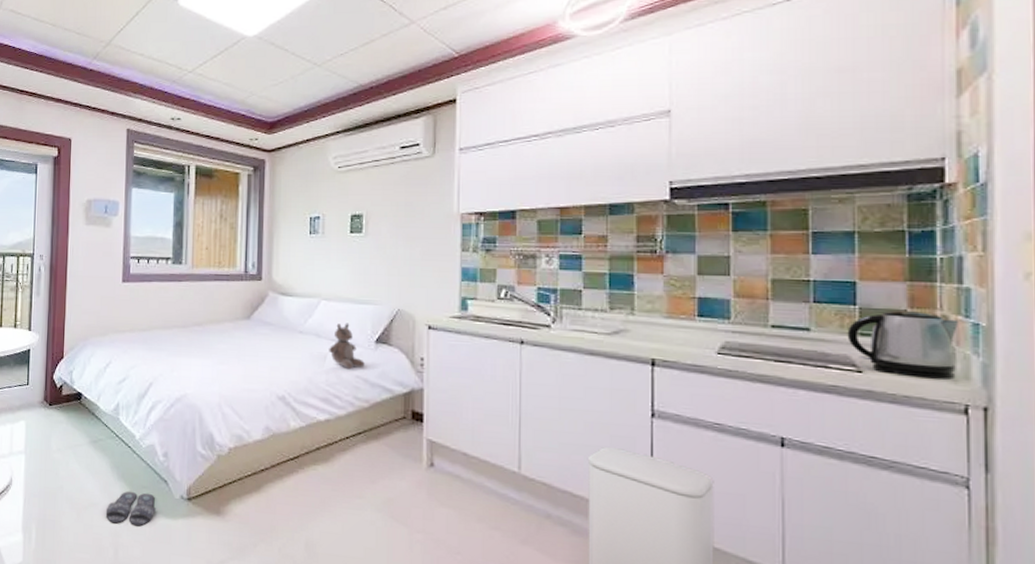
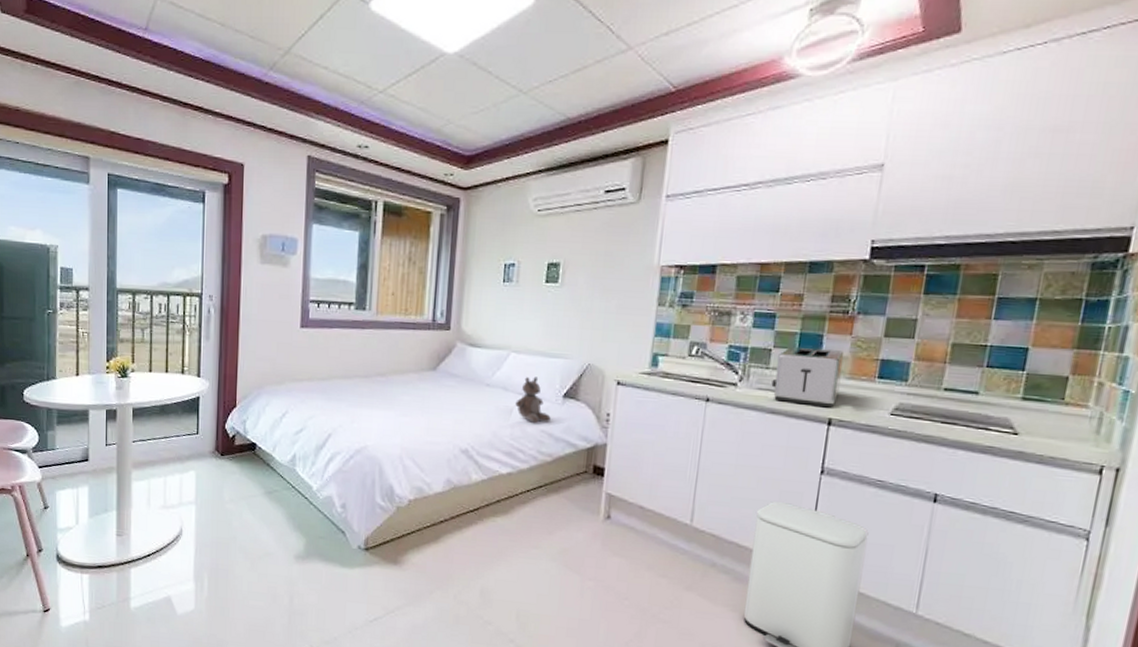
slippers: present [105,491,157,527] -> none [280,541,334,575]
toaster: none [586,286,658,348] -> present [771,346,845,408]
kettle: present [847,311,958,381] -> none [1010,377,1111,443]

